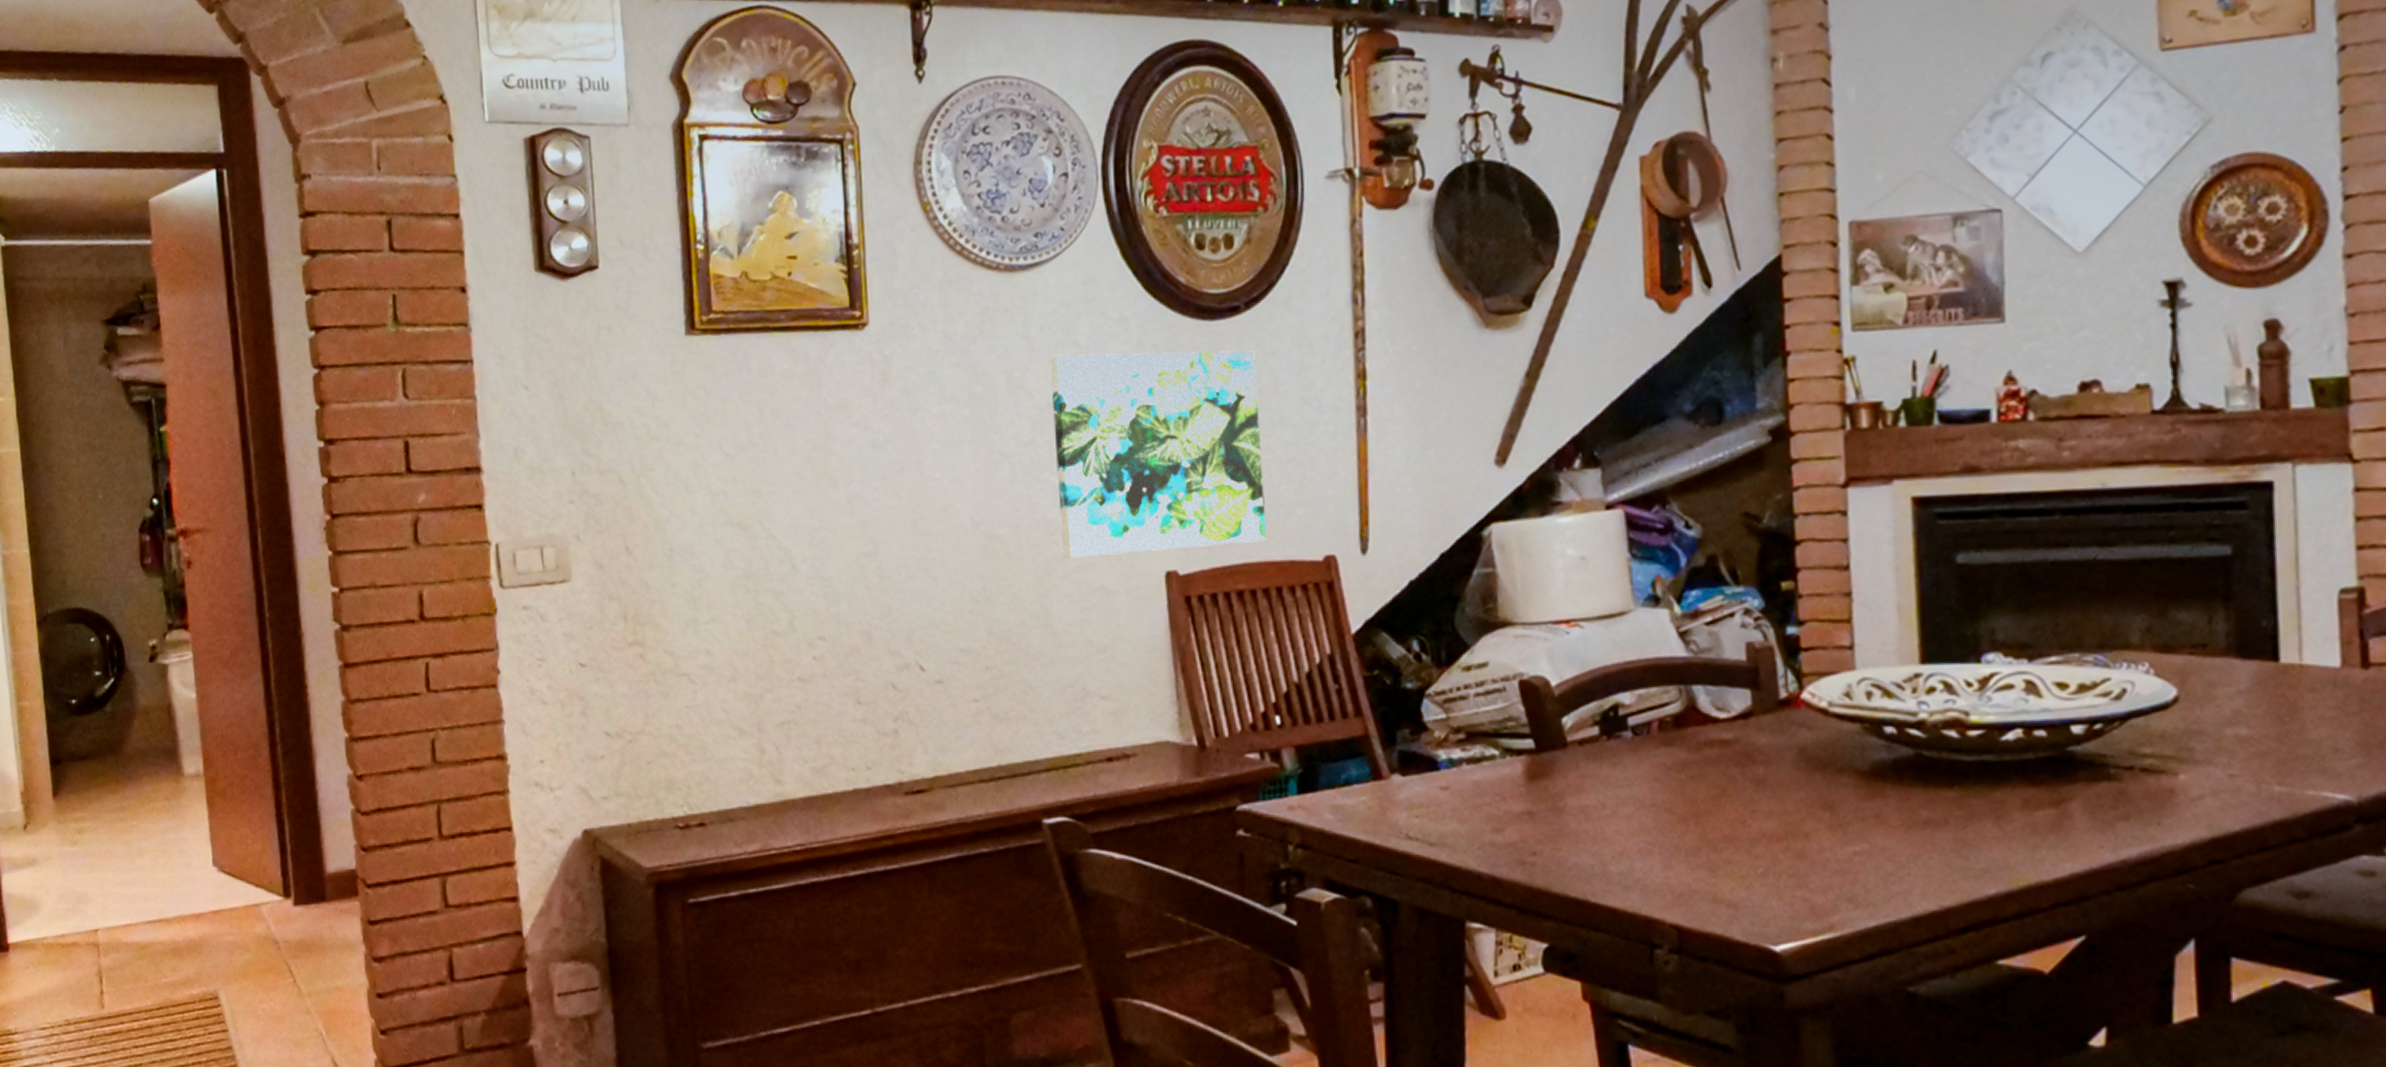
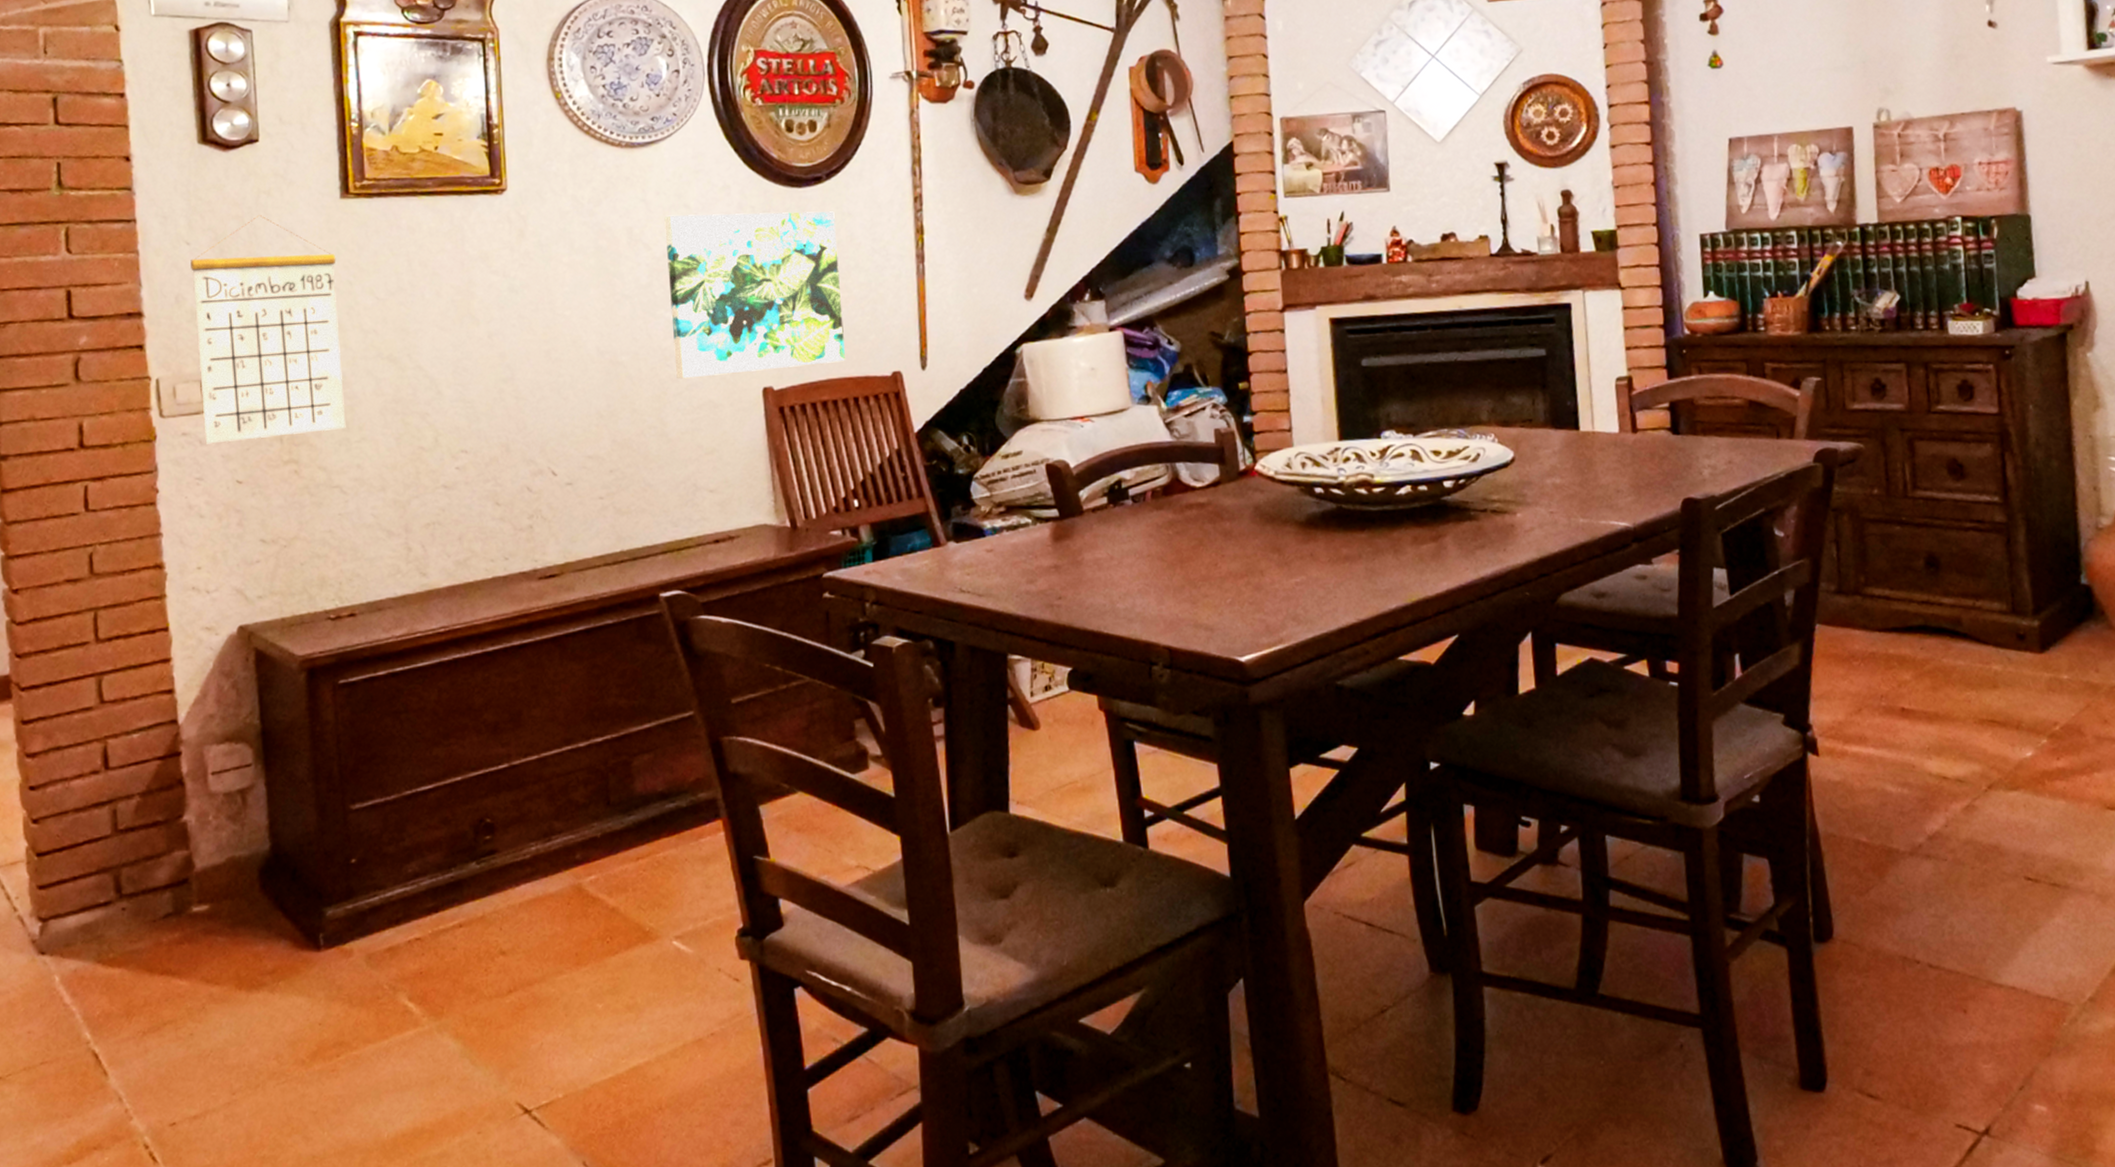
calendar: none [529,355,694,620] -> present [190,215,346,444]

